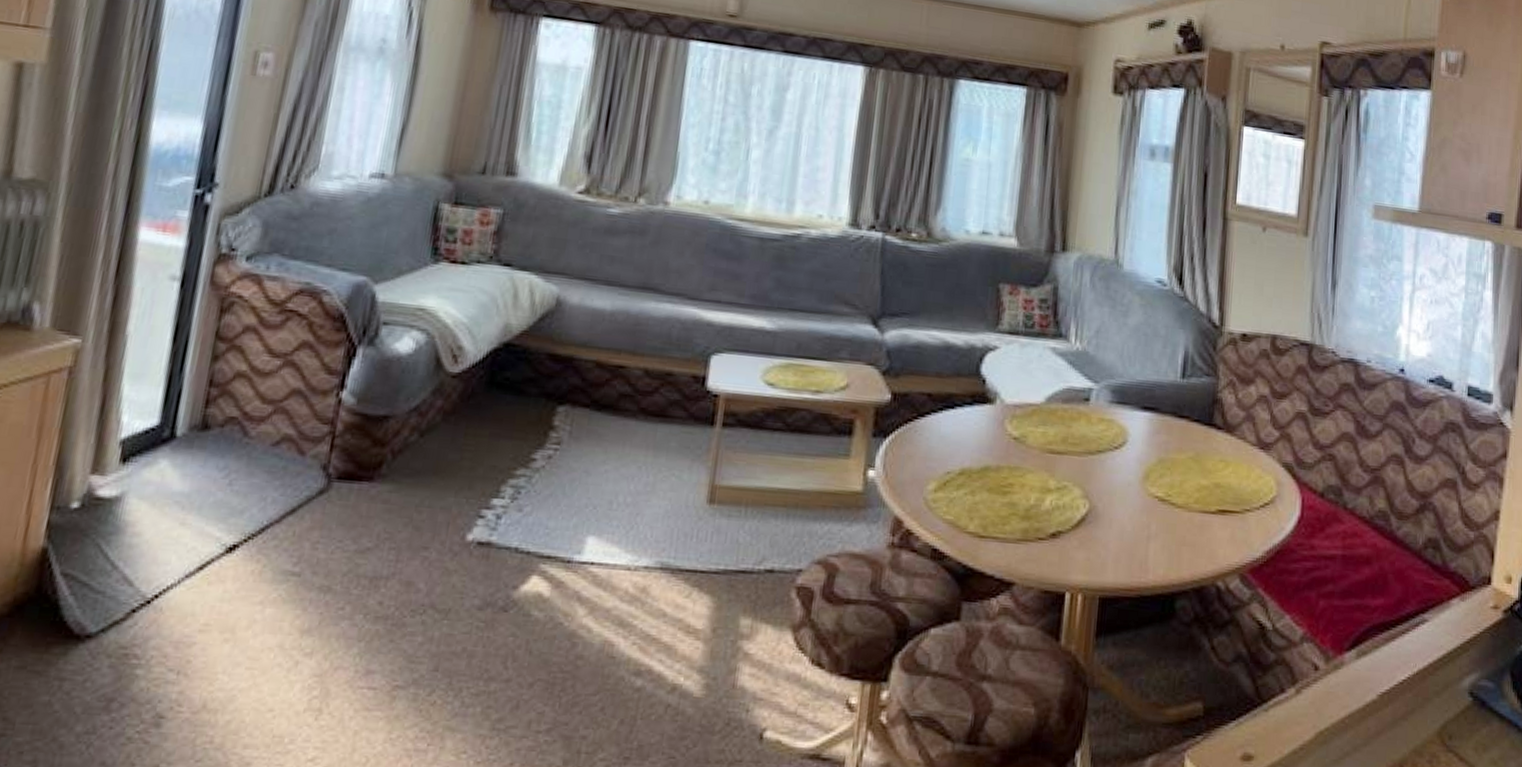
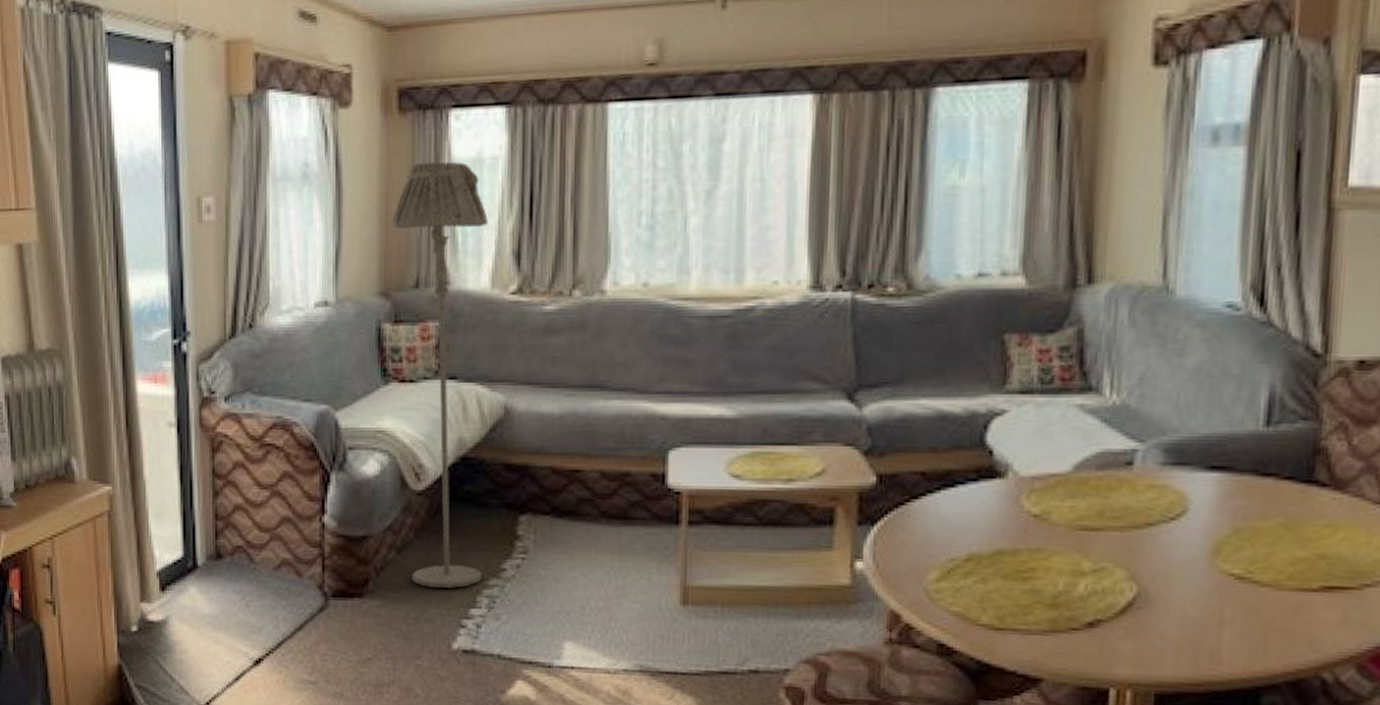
floor lamp: none [432,60,565,476] -> present [392,162,488,588]

